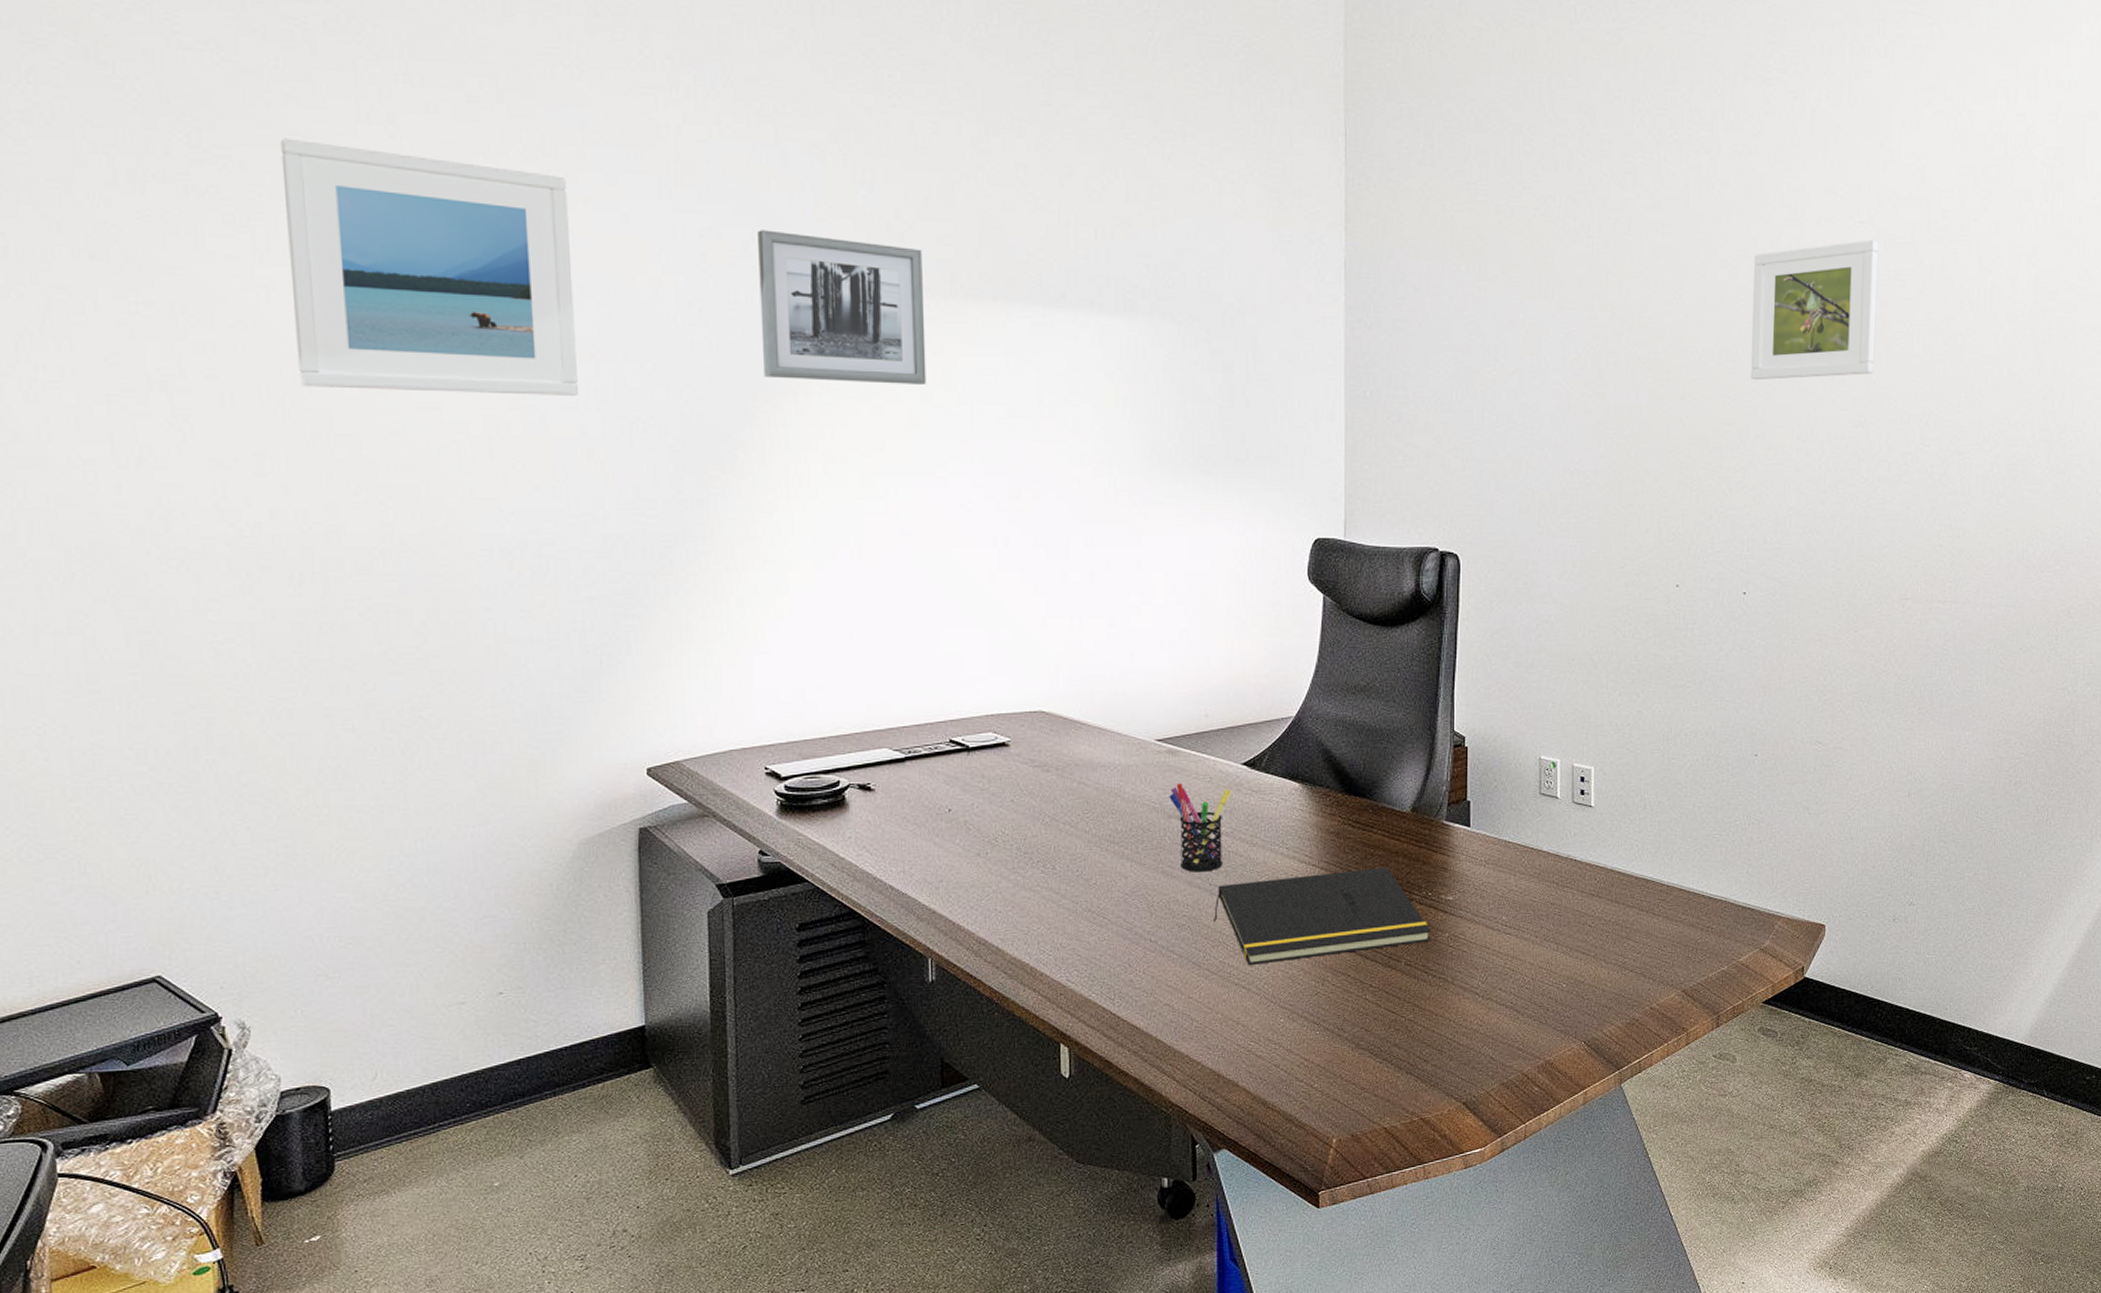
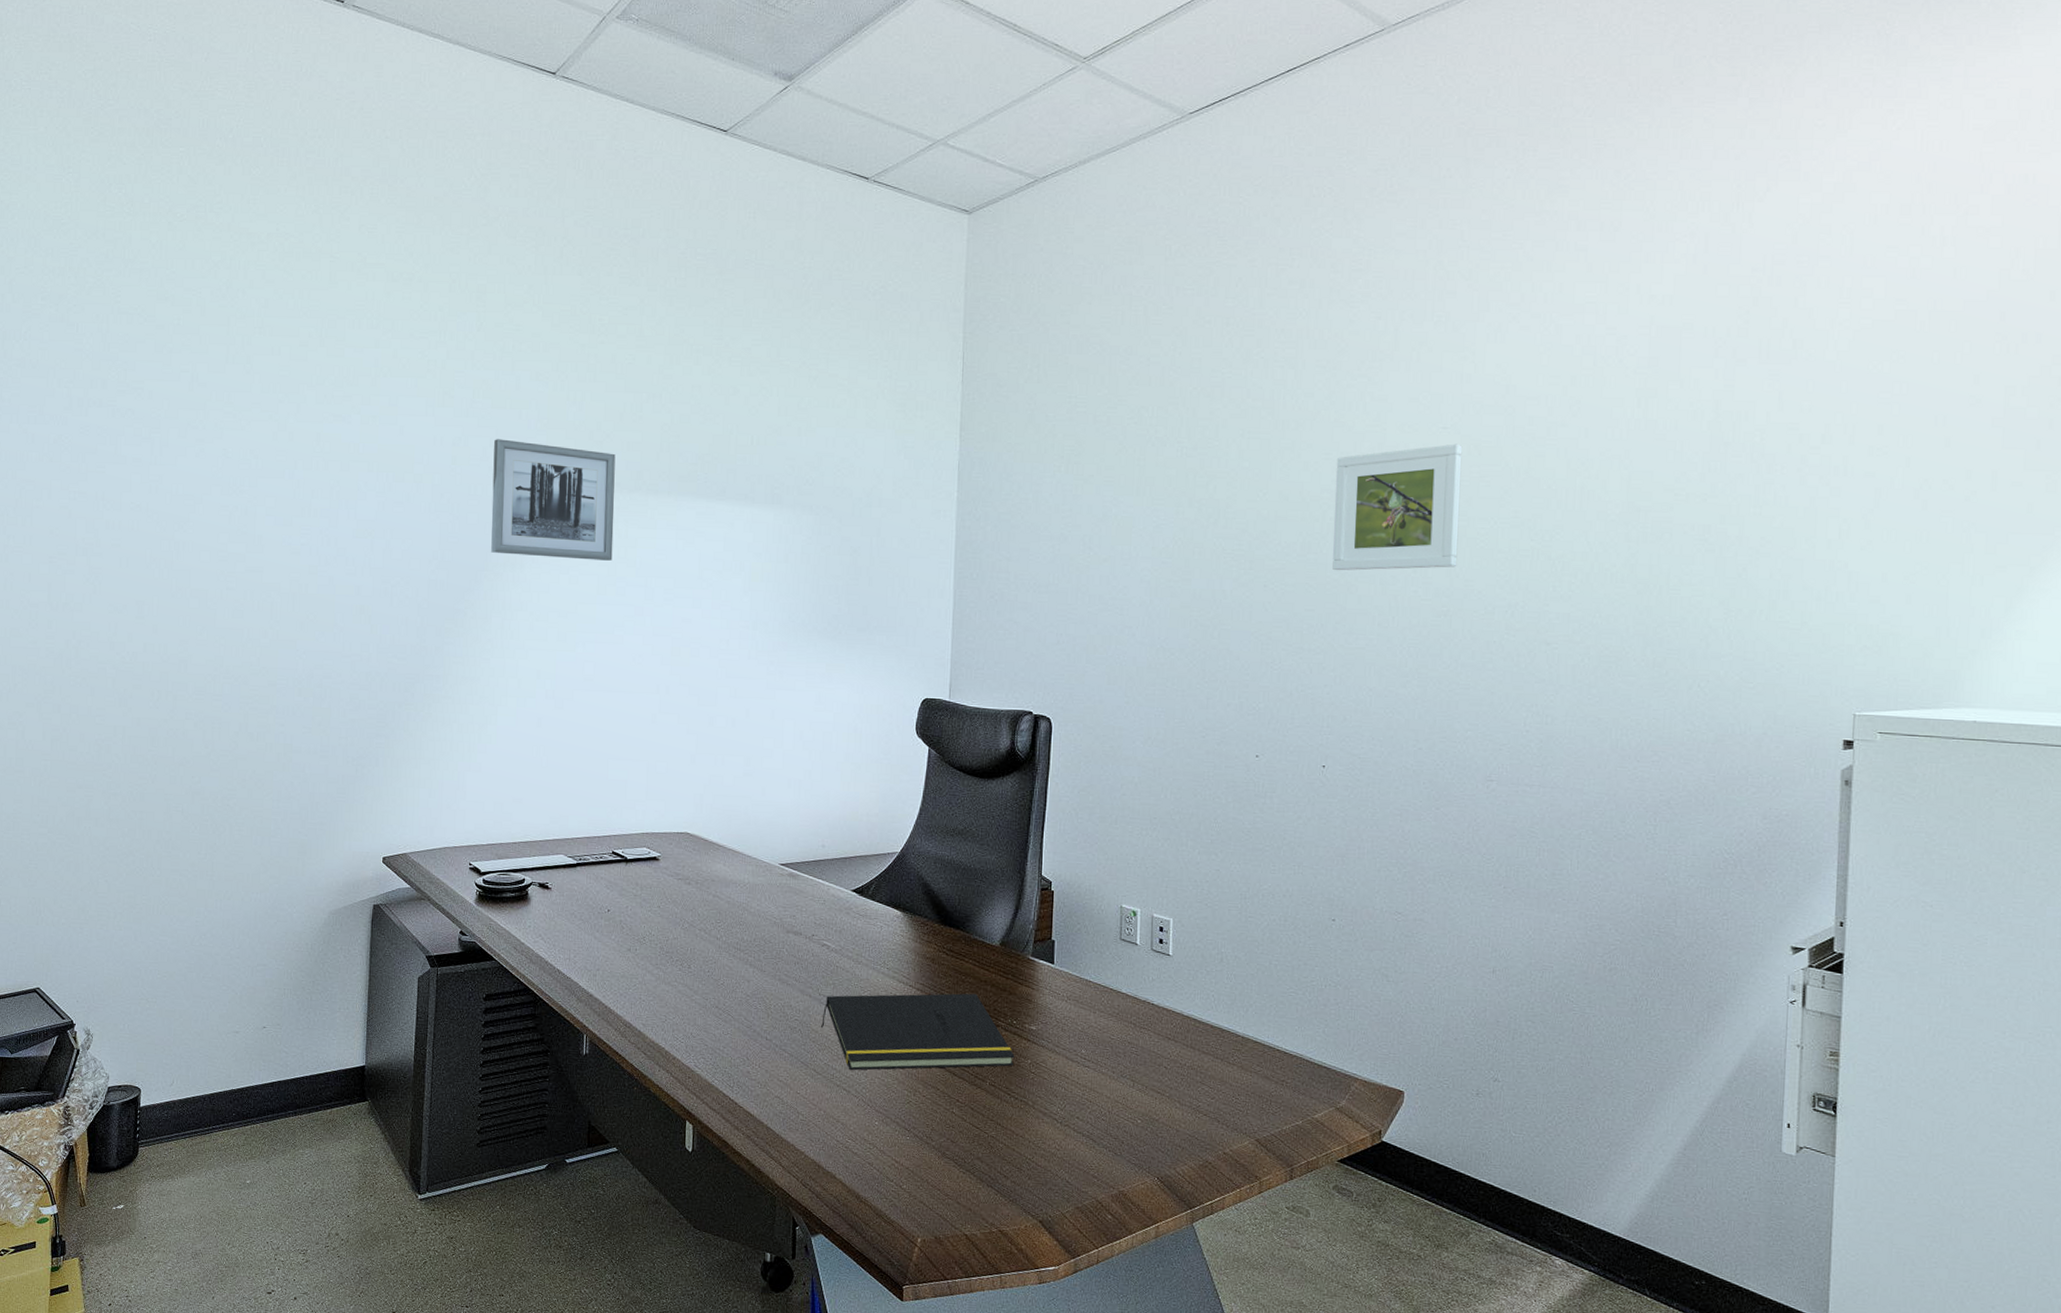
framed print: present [280,138,579,396] -> none [171,375,362,564]
pen holder: present [1169,782,1231,872] -> none [788,902,841,983]

